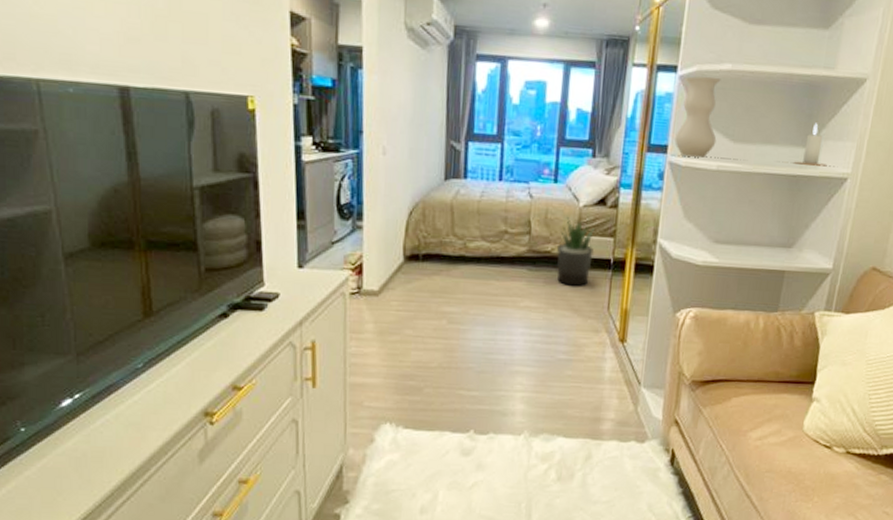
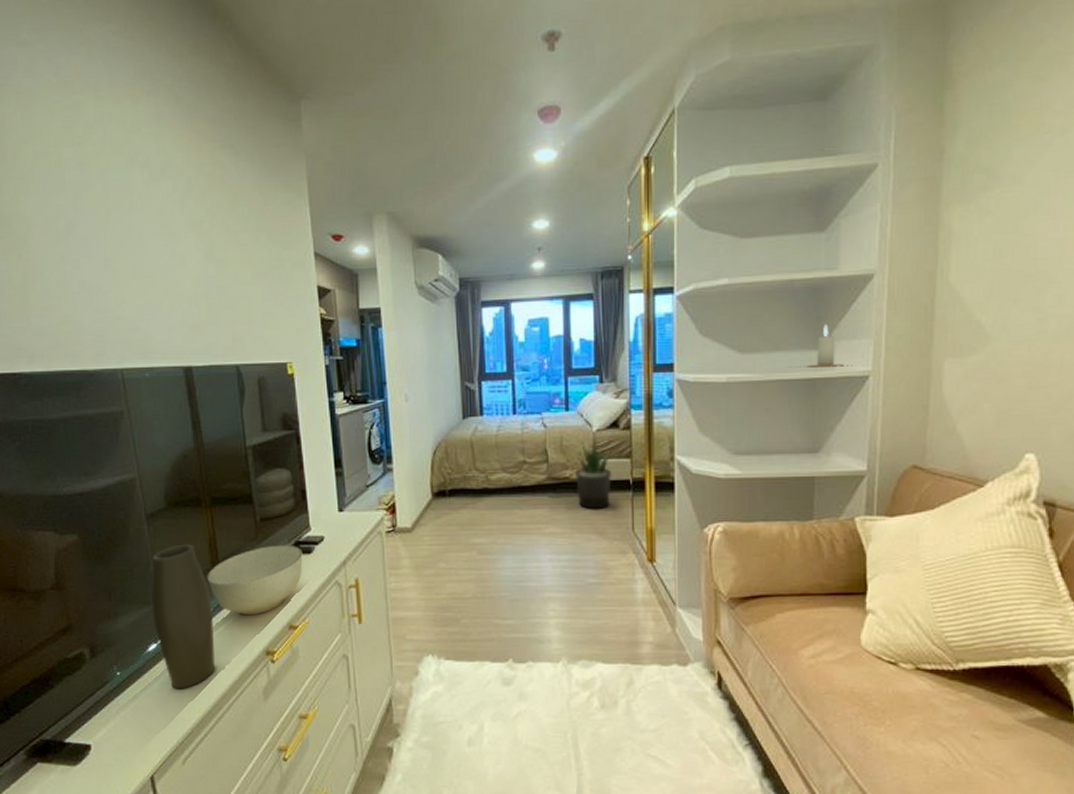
vase: none [68,290,142,449] -> present [152,544,215,689]
bowl: none [138,298,253,374] -> present [207,544,303,616]
vase: present [674,76,721,159] -> none [680,292,723,373]

